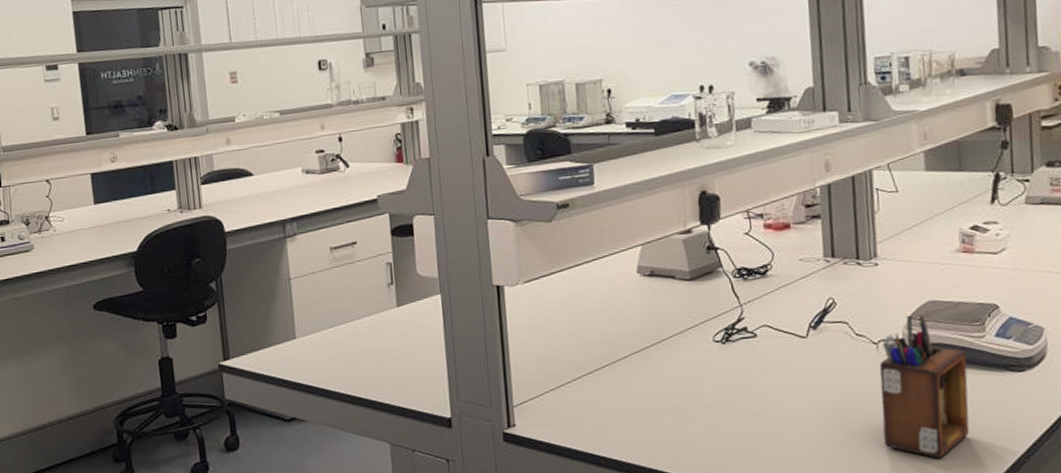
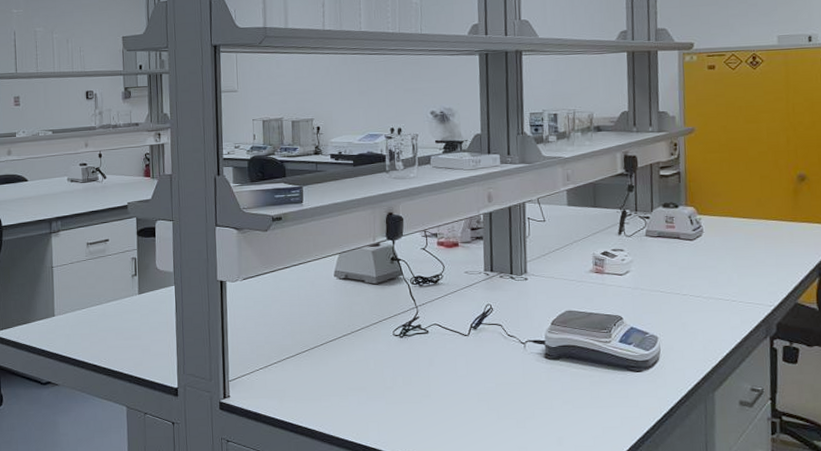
desk organizer: present [879,315,970,459] -> none [526,322,597,440]

